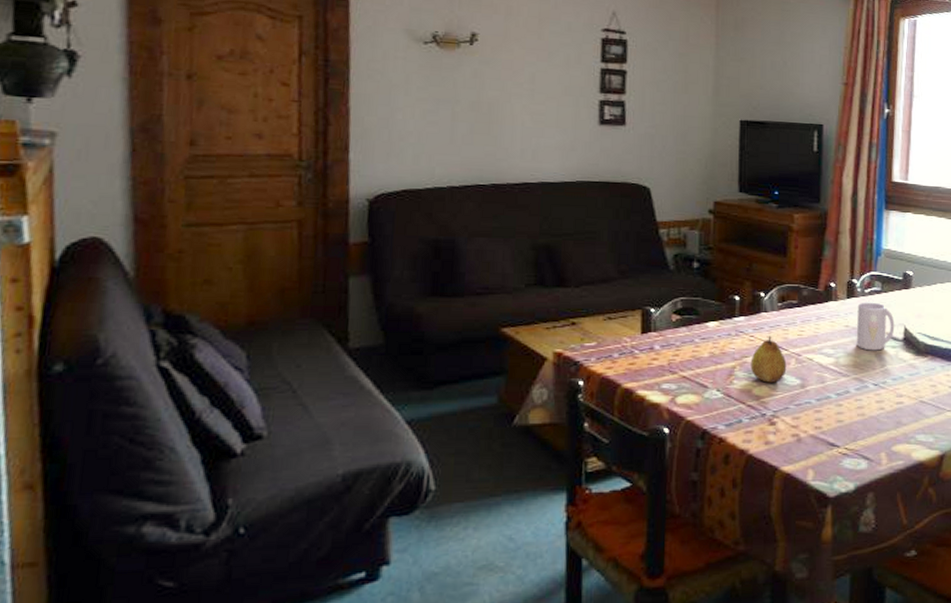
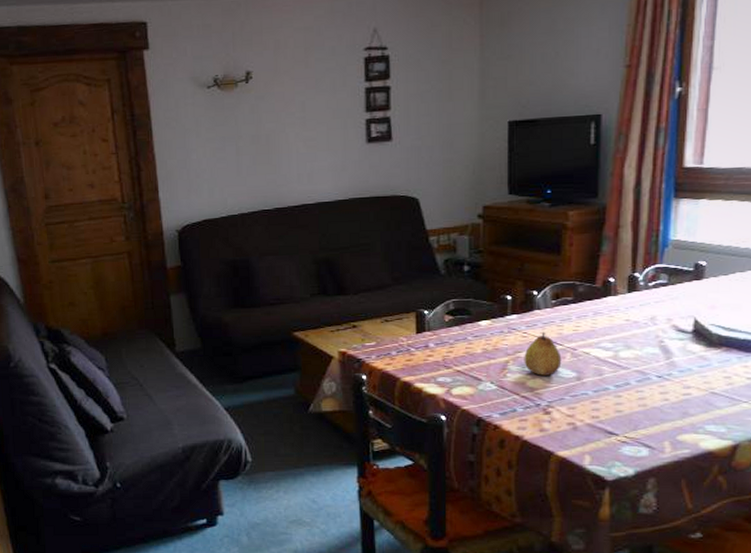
mug: present [856,302,895,351] -> none [638,295,683,344]

